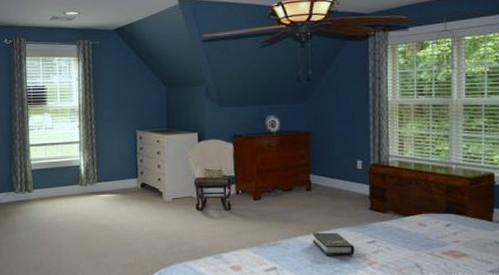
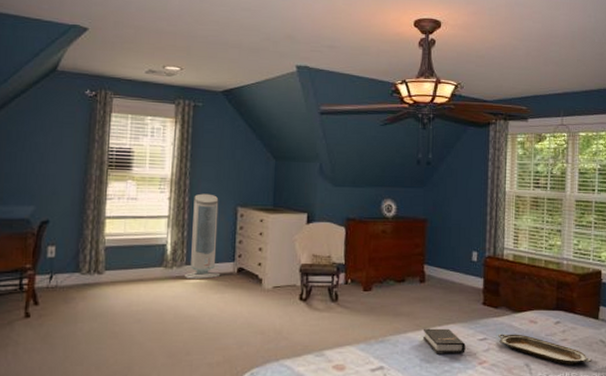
air purifier: none [96,120,127,194] -> present [184,193,221,279]
serving tray: none [387,236,486,265] -> present [498,334,592,364]

